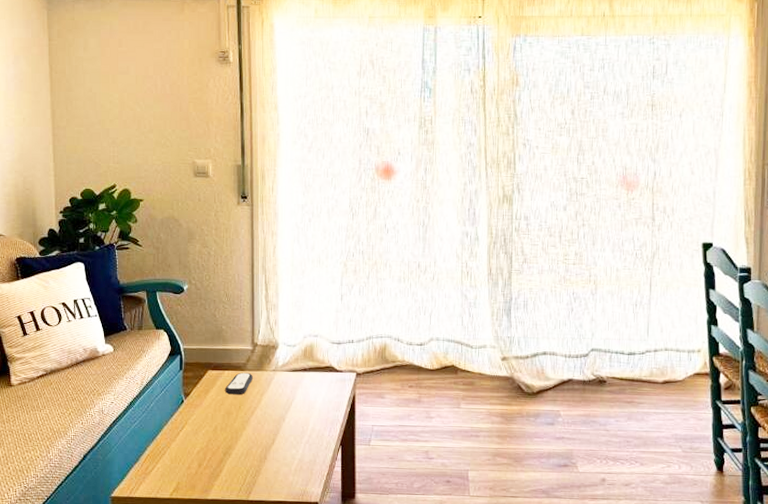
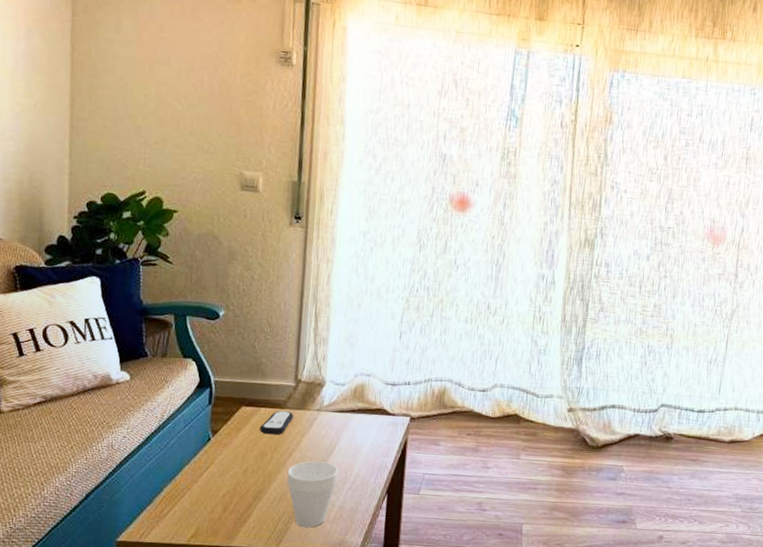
cup: none [251,417,296,480] -> present [286,460,339,528]

